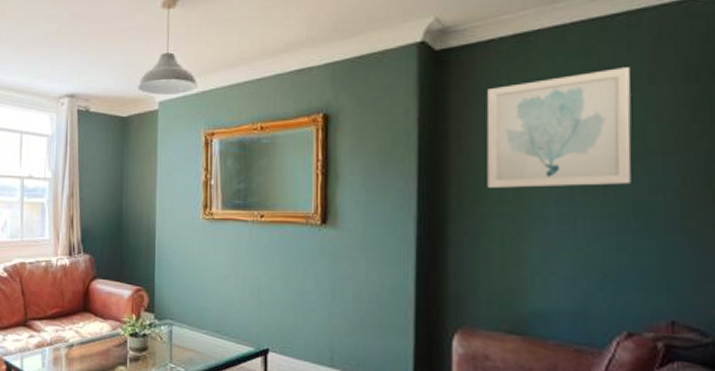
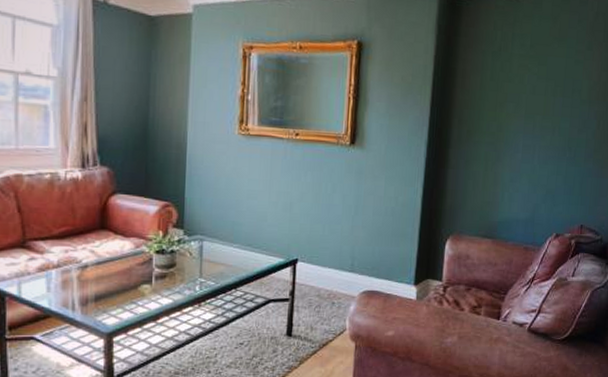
wall art: present [486,67,632,188] -> none [480,34,578,125]

